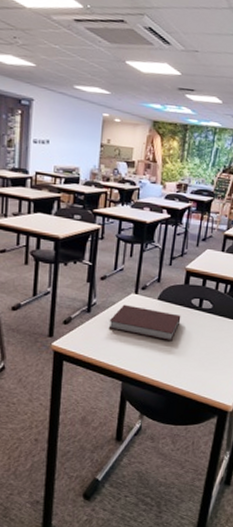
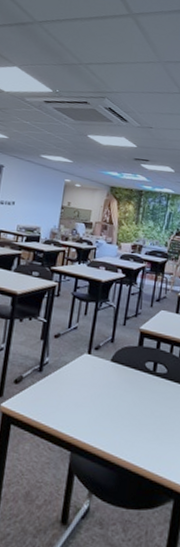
notebook: present [108,304,181,342] -> none [59,365,135,408]

